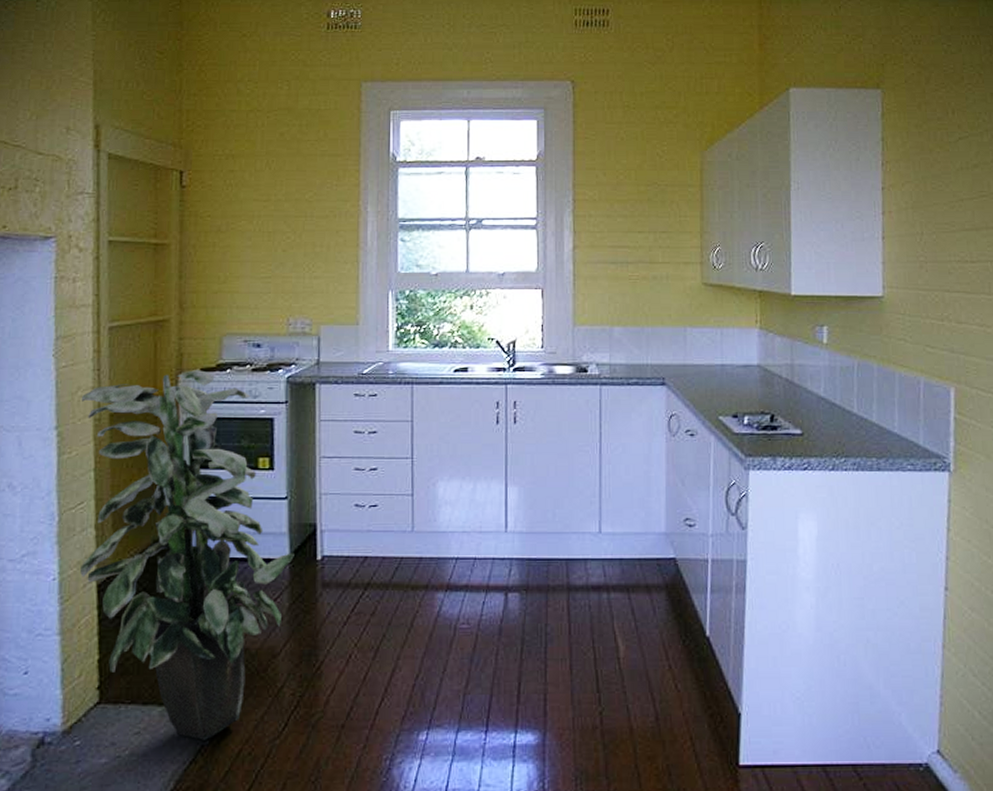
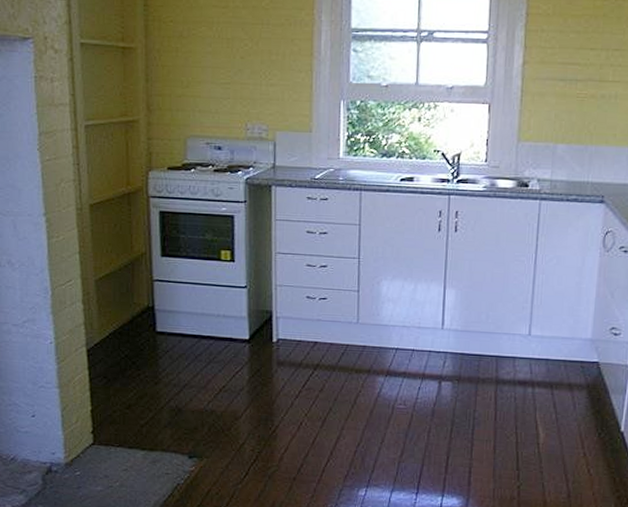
indoor plant: present [80,370,294,740] -> none [64,168,253,480]

